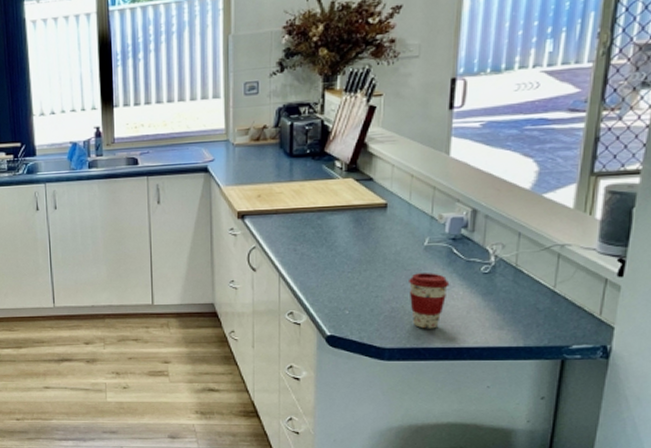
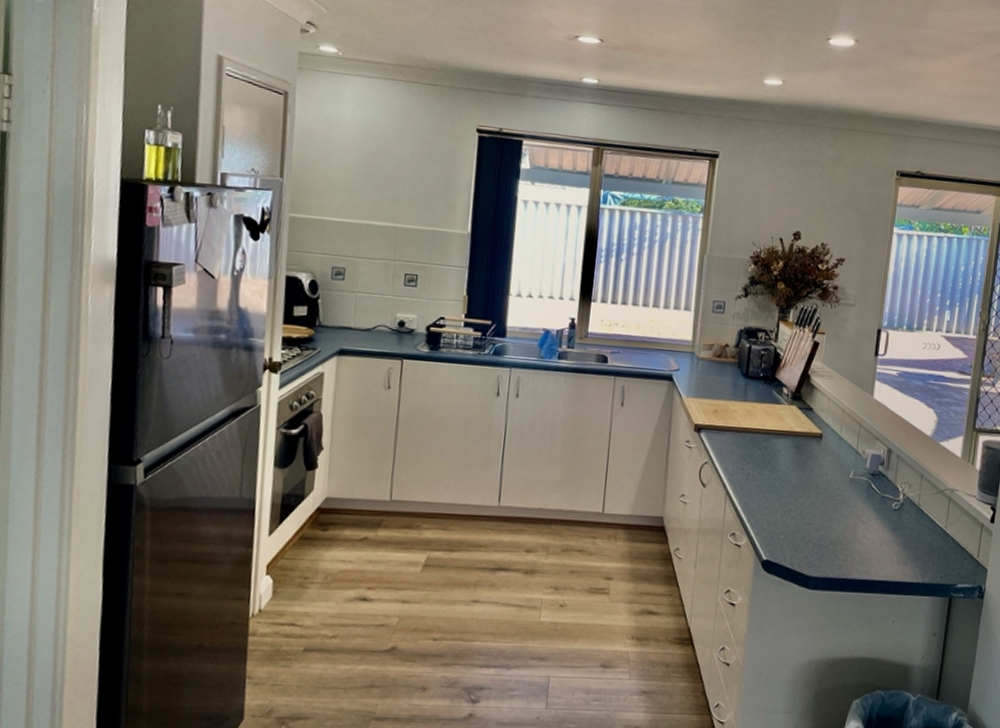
coffee cup: present [409,273,450,329] -> none [835,504,868,560]

